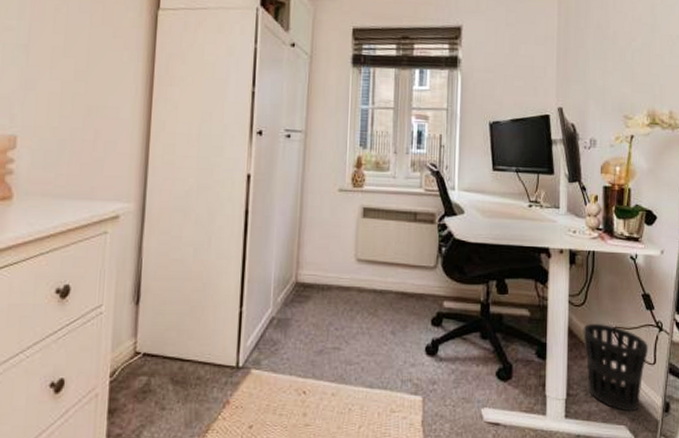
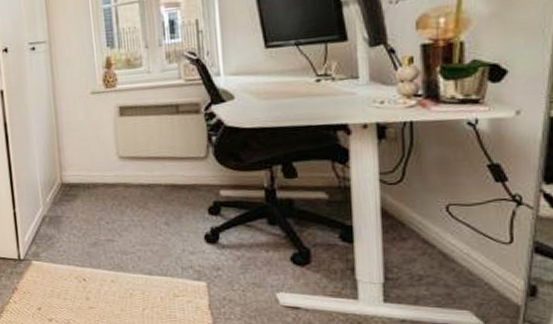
wastebasket: present [583,323,648,412] -> none [402,200,500,296]

